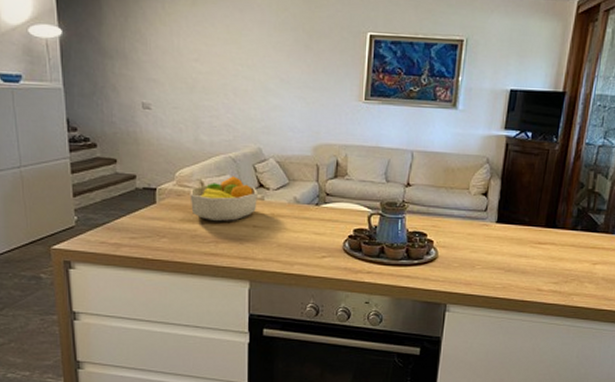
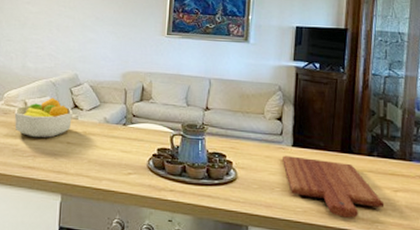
cutting board: none [485,232,582,292] -> present [283,155,385,218]

